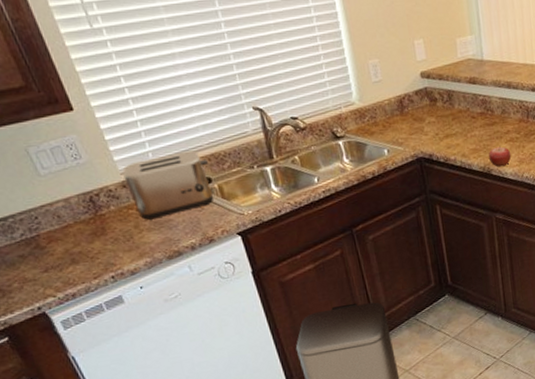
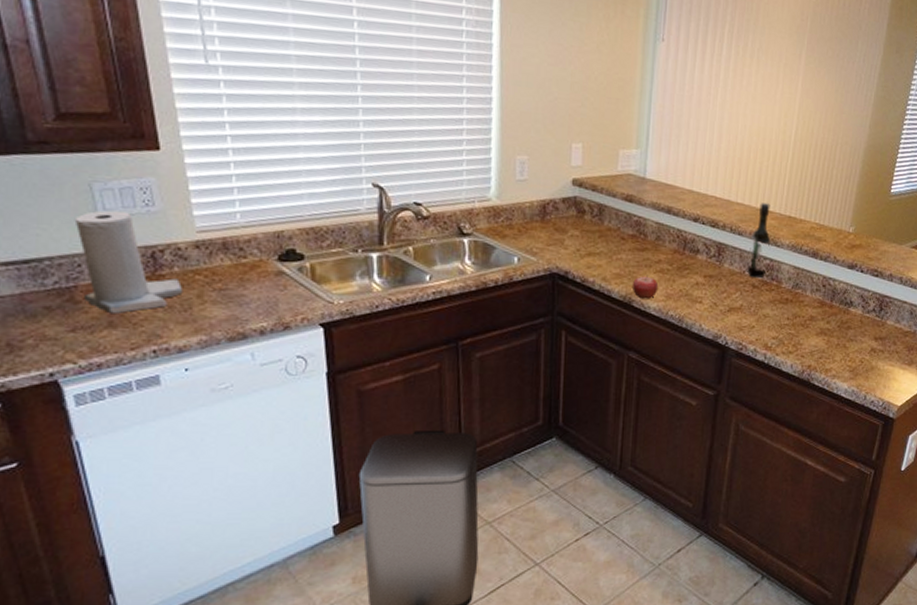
paper towel: none [22,167,123,252] -> present [74,210,183,313]
toaster: present [122,150,213,220] -> none [199,218,305,291]

